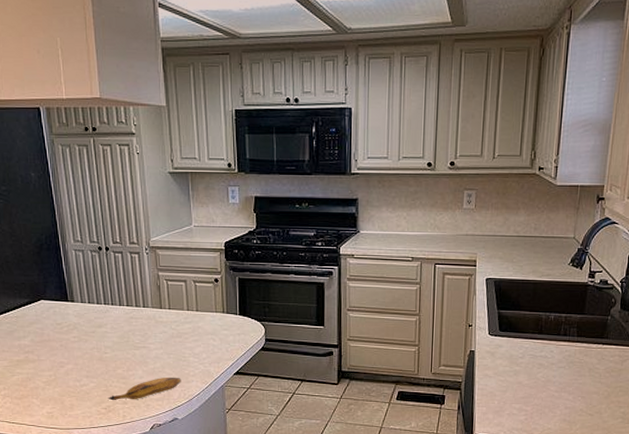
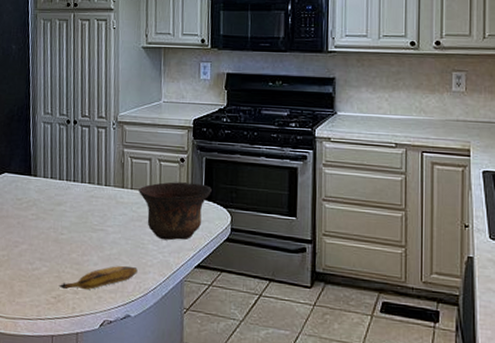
bowl: none [176,300,246,353] -> present [139,182,212,241]

